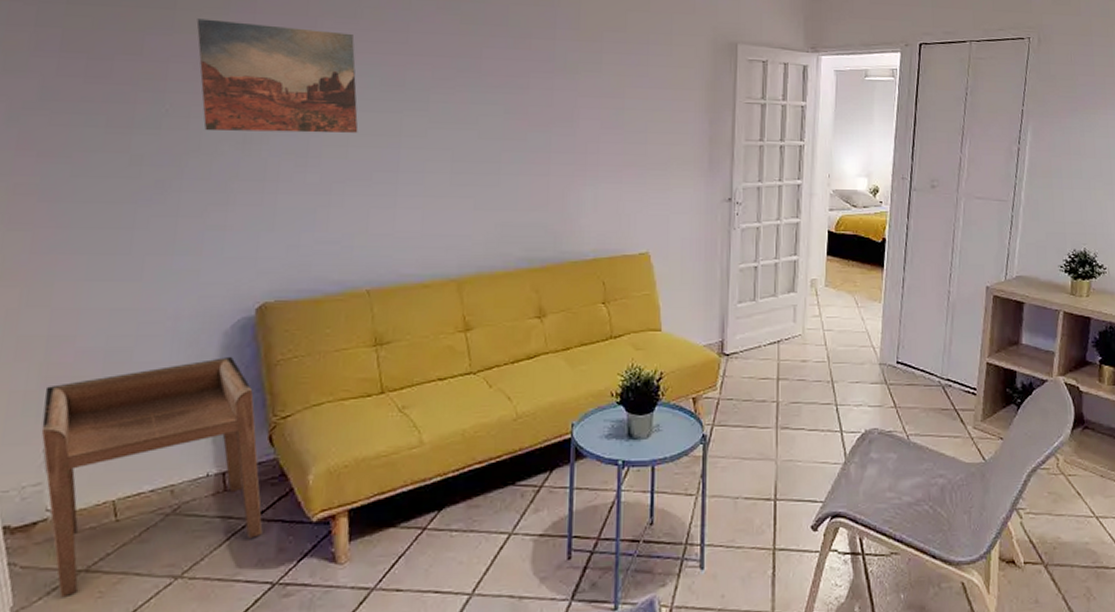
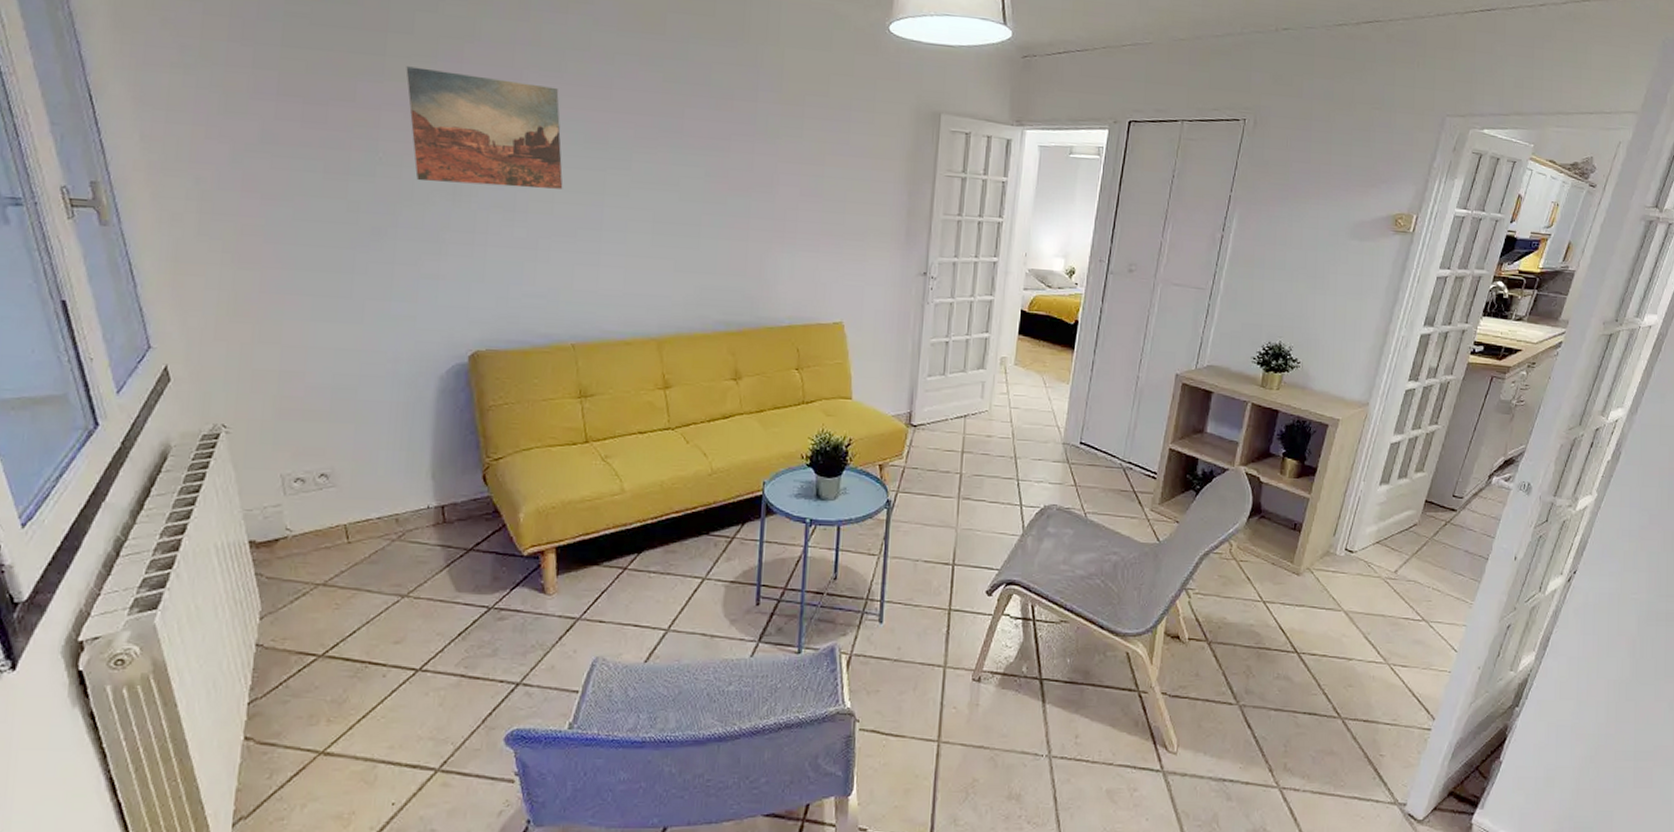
side table: present [41,356,263,598] -> none [278,399,479,607]

